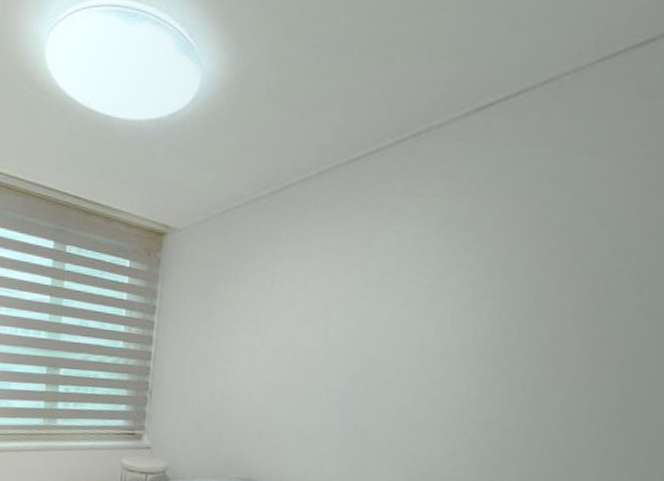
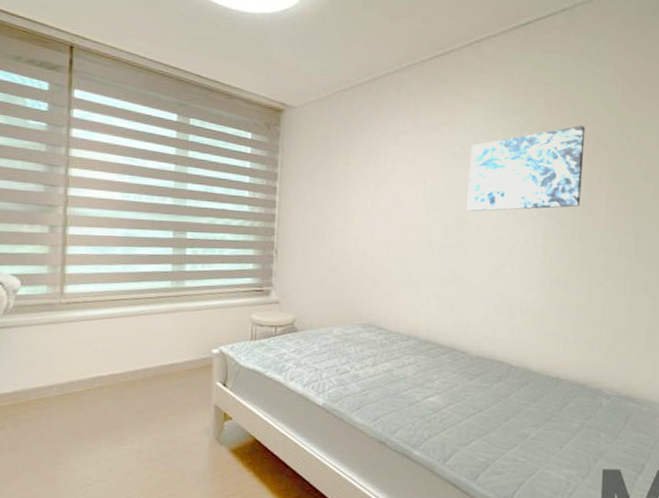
wall art: none [380,242,560,355] -> present [467,125,585,212]

